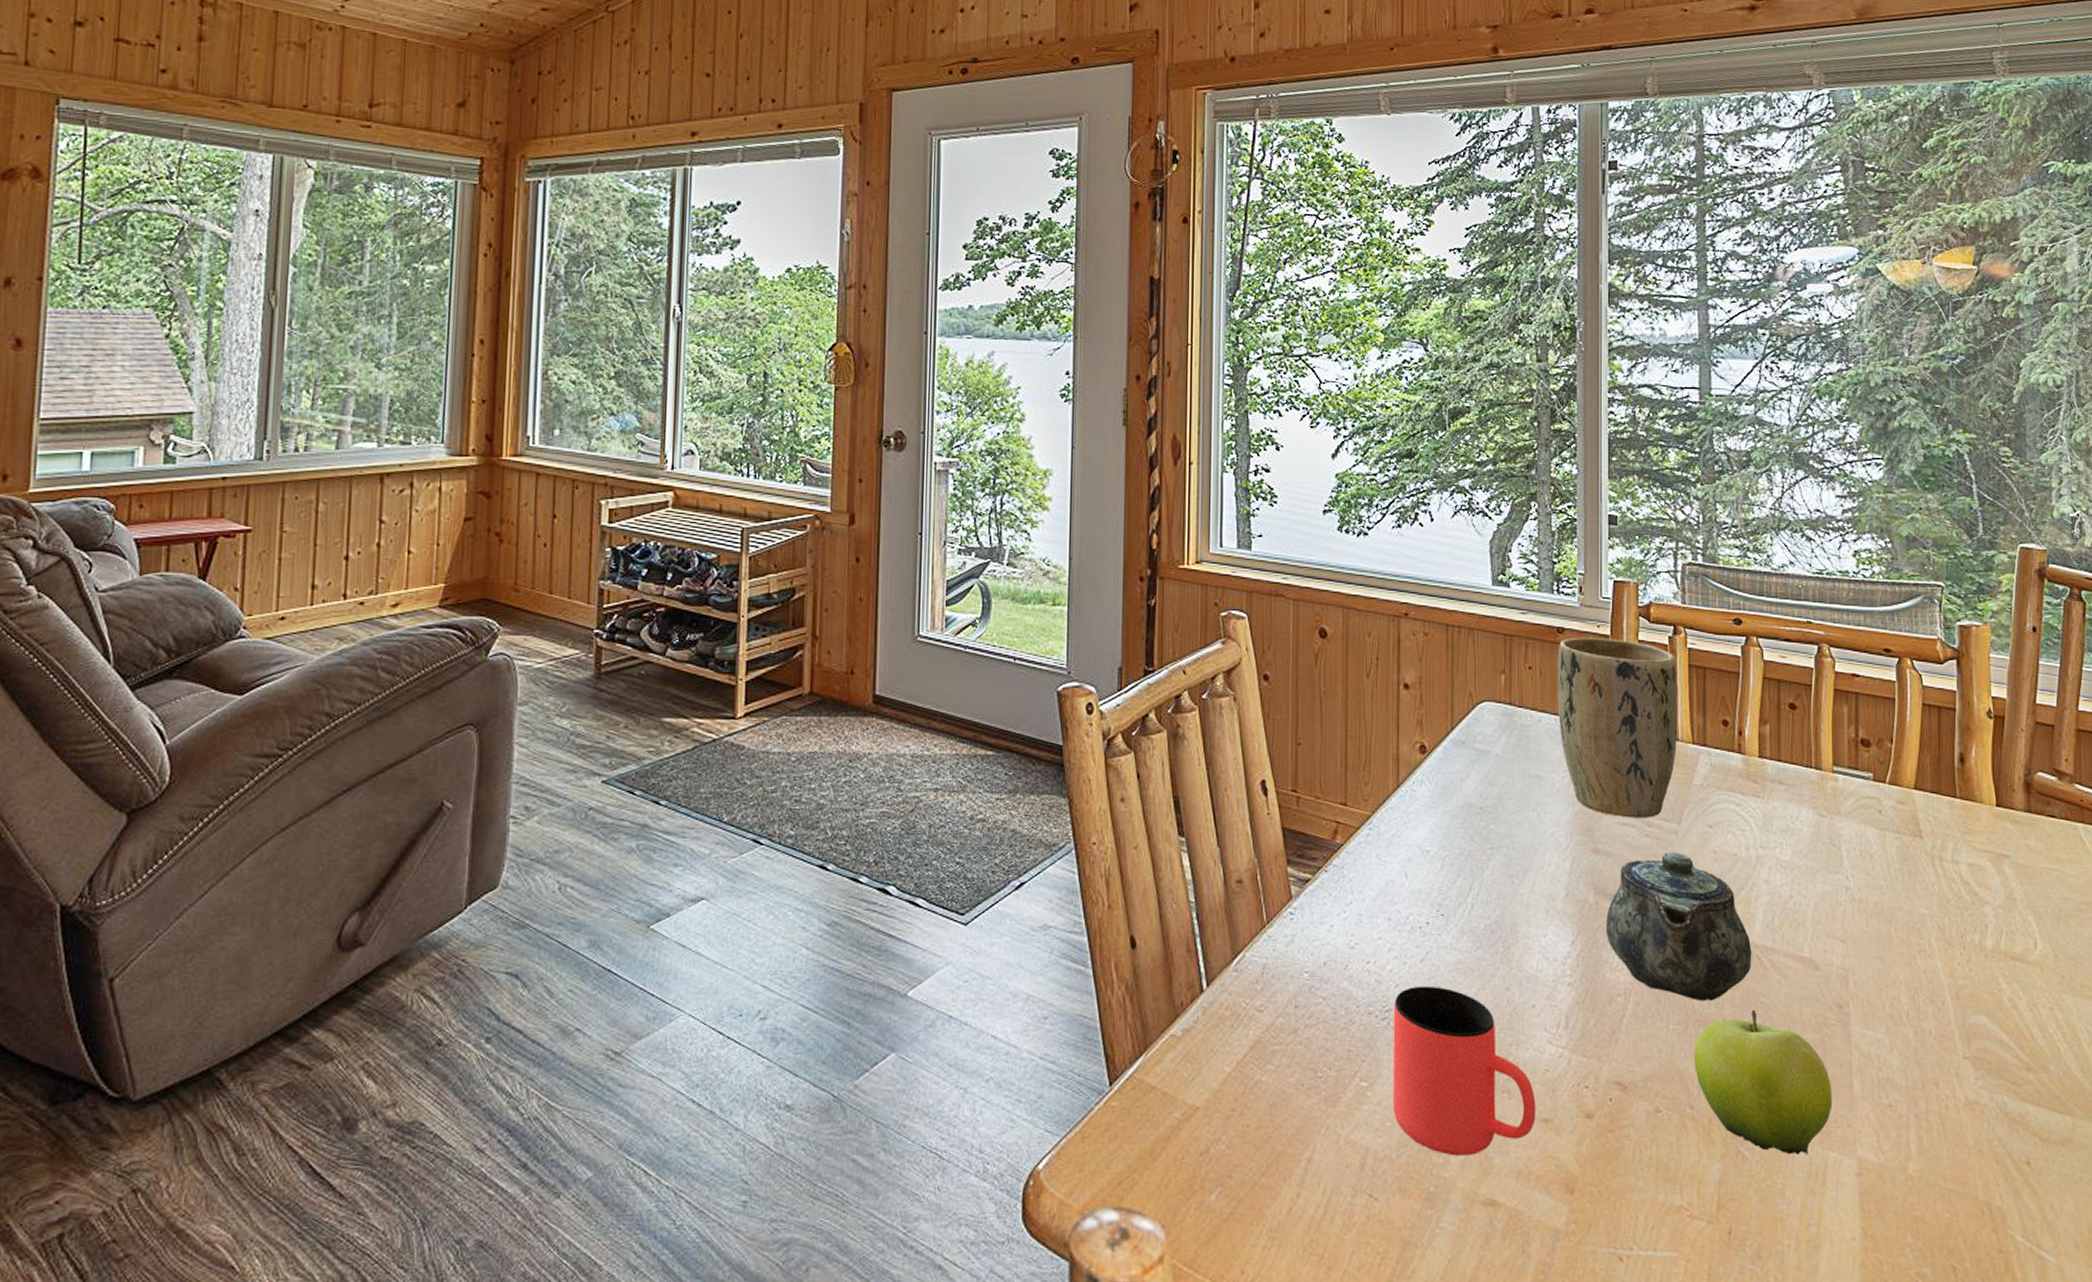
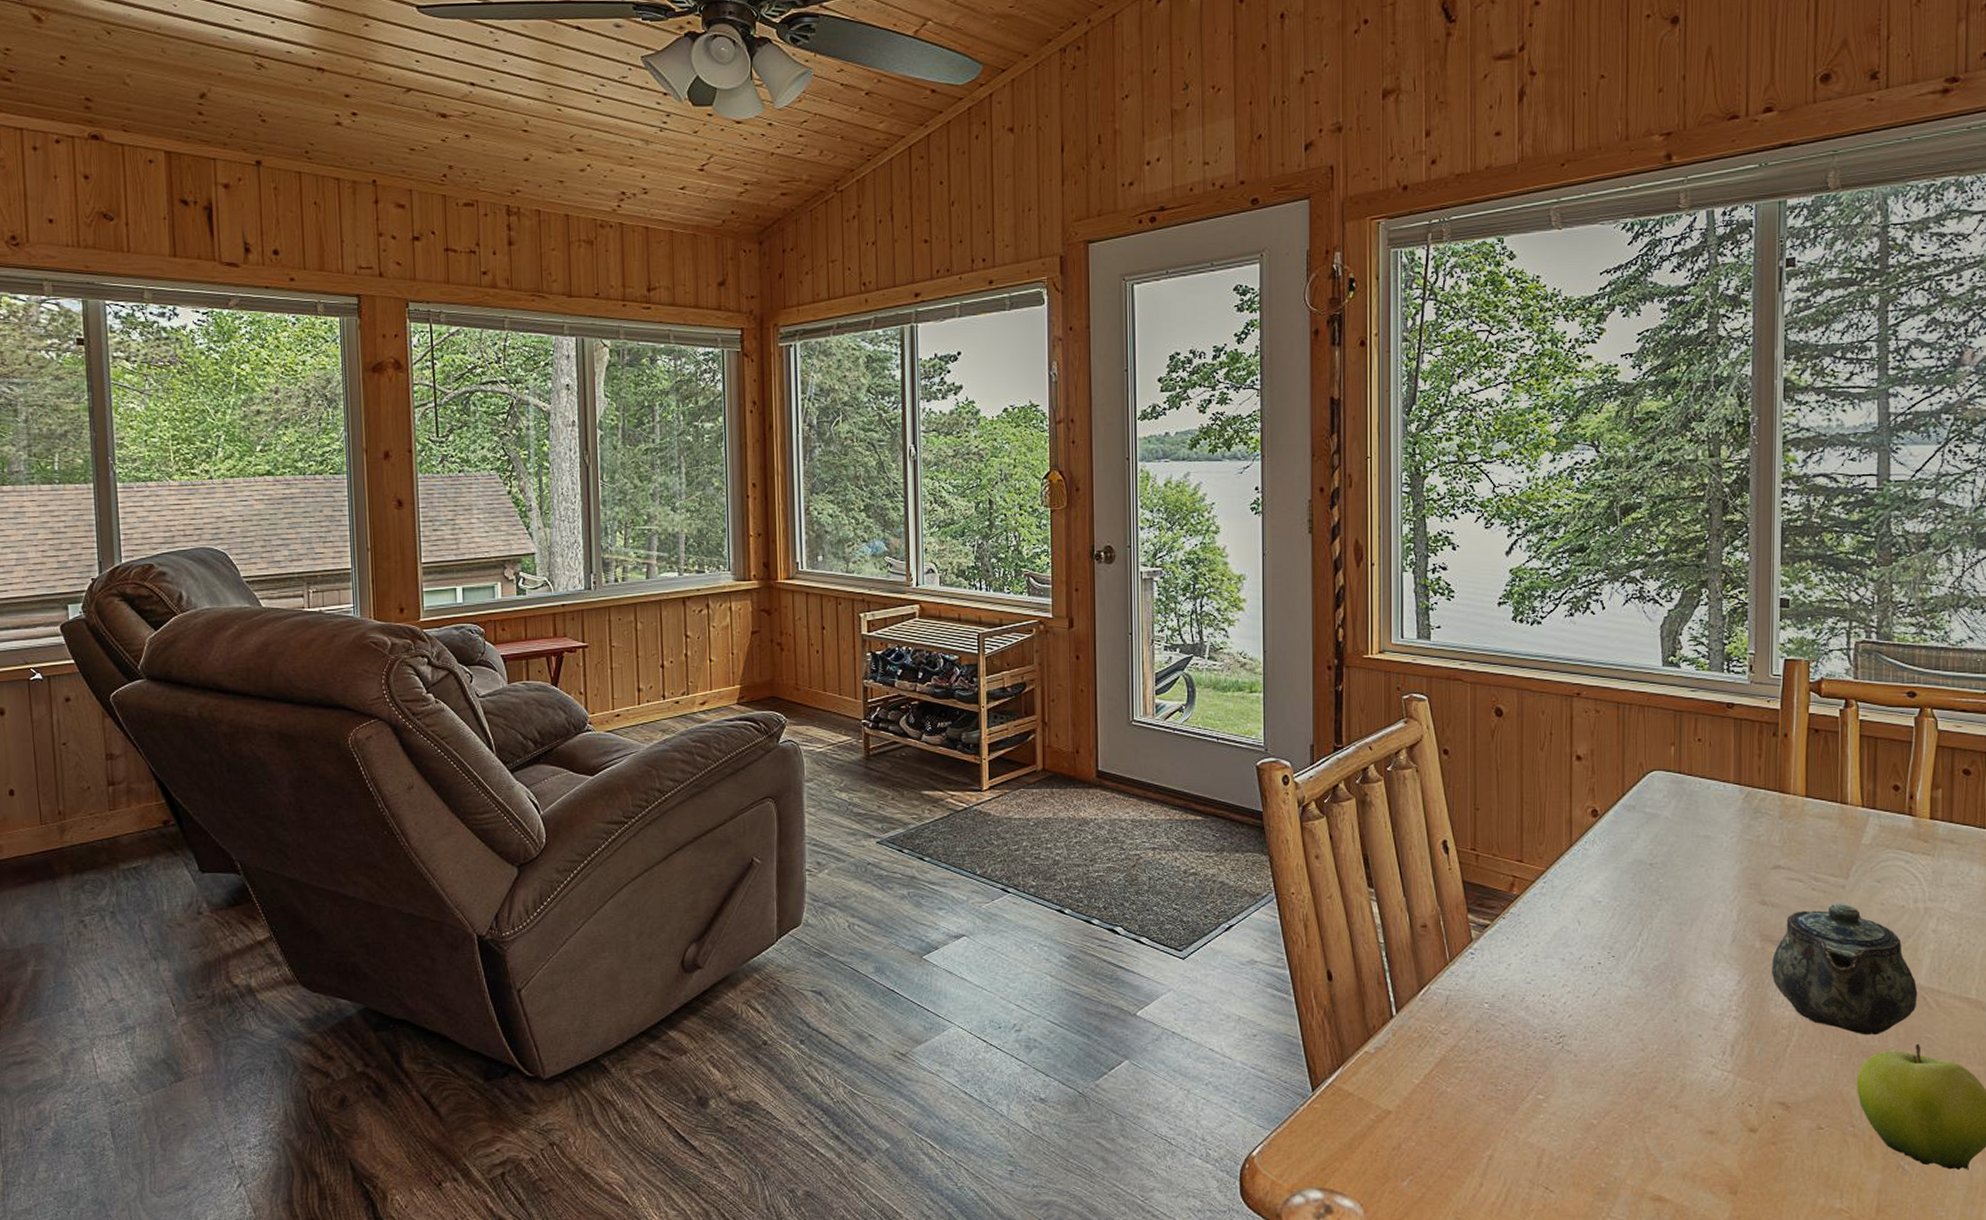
cup: present [1392,985,1536,1156] -> none [1566,1016,1702,1159]
plant pot: present [1557,637,1678,818] -> none [1726,711,1848,874]

